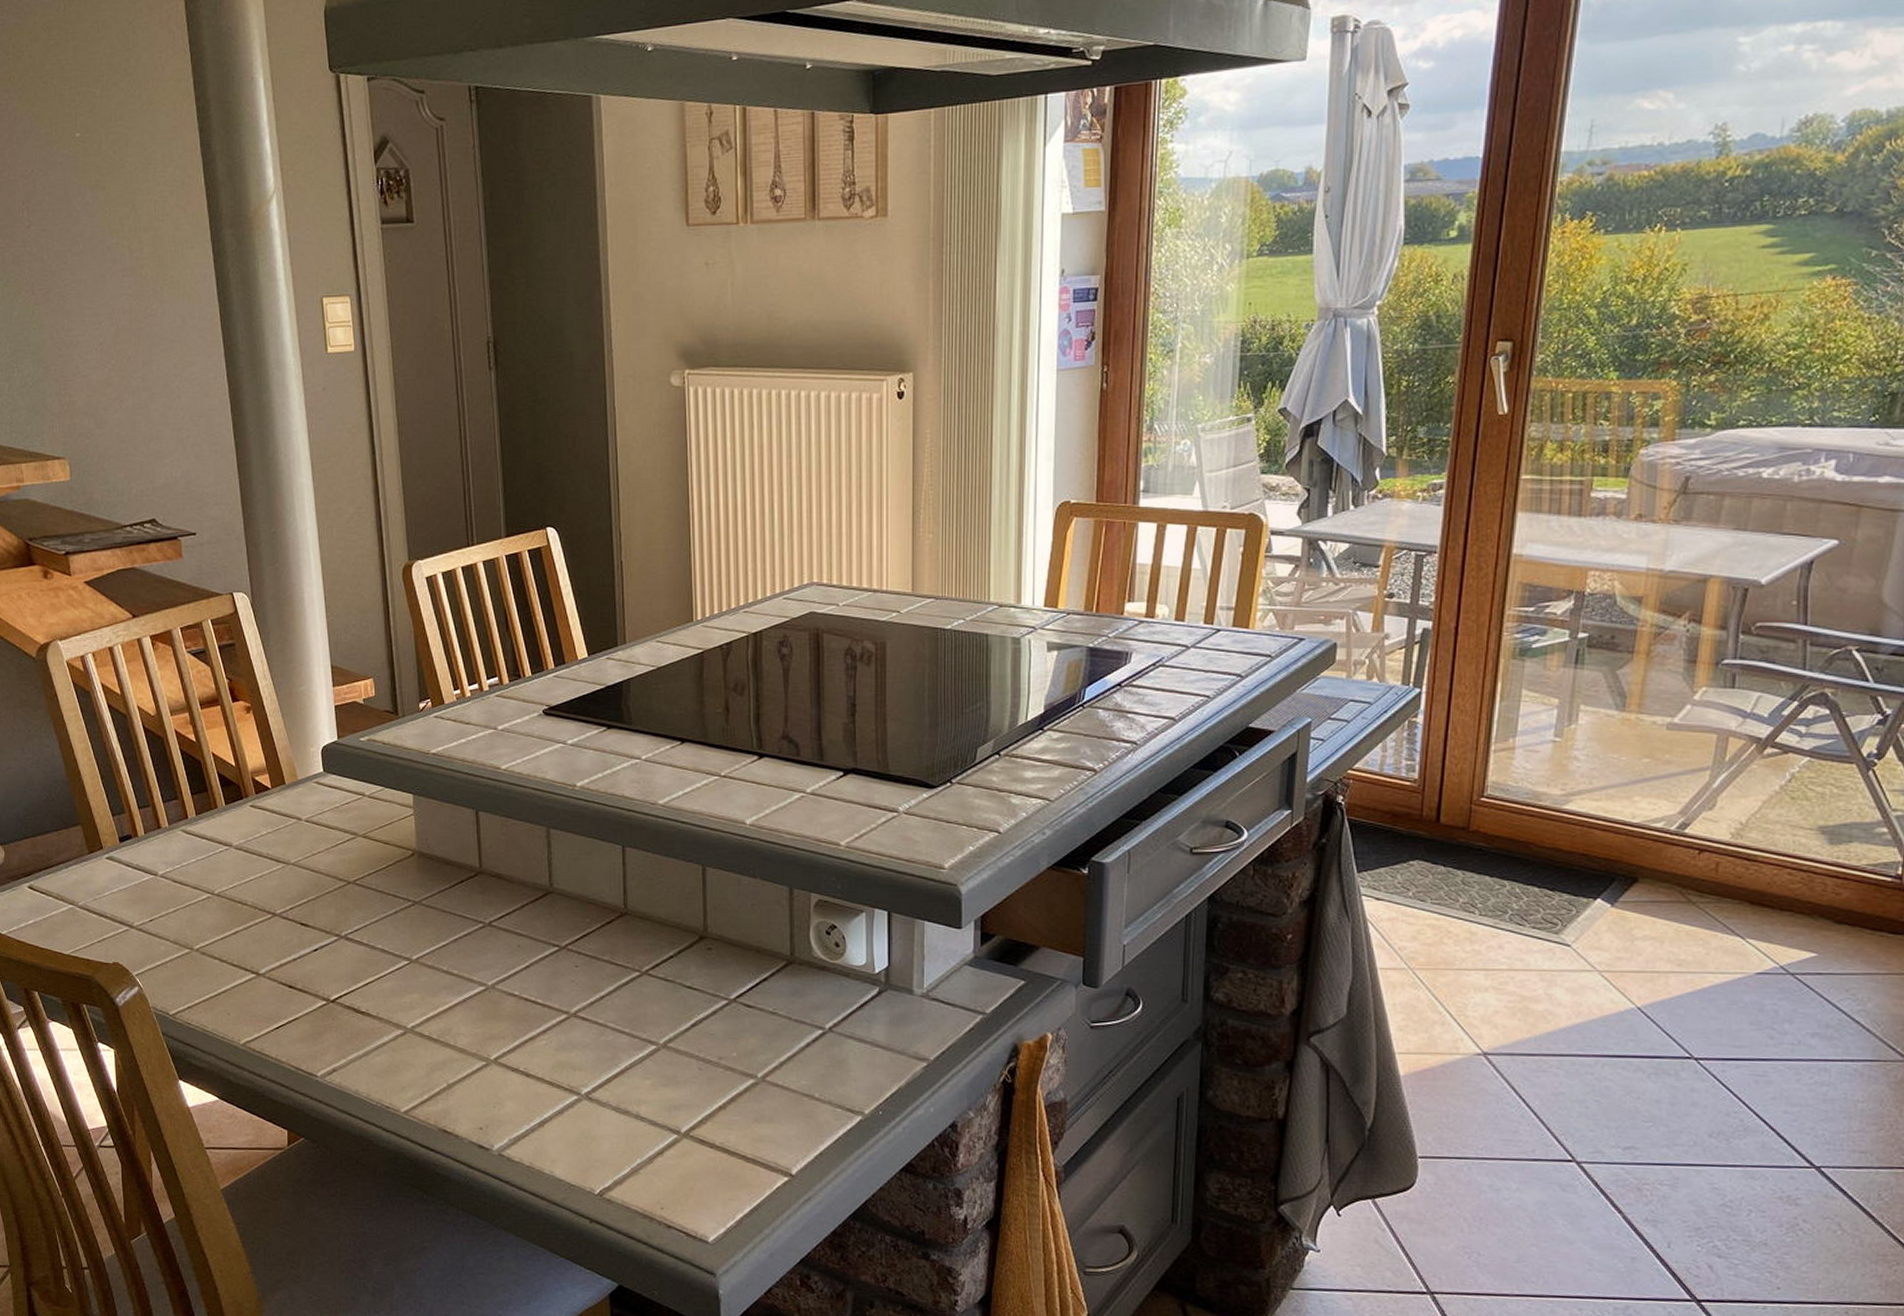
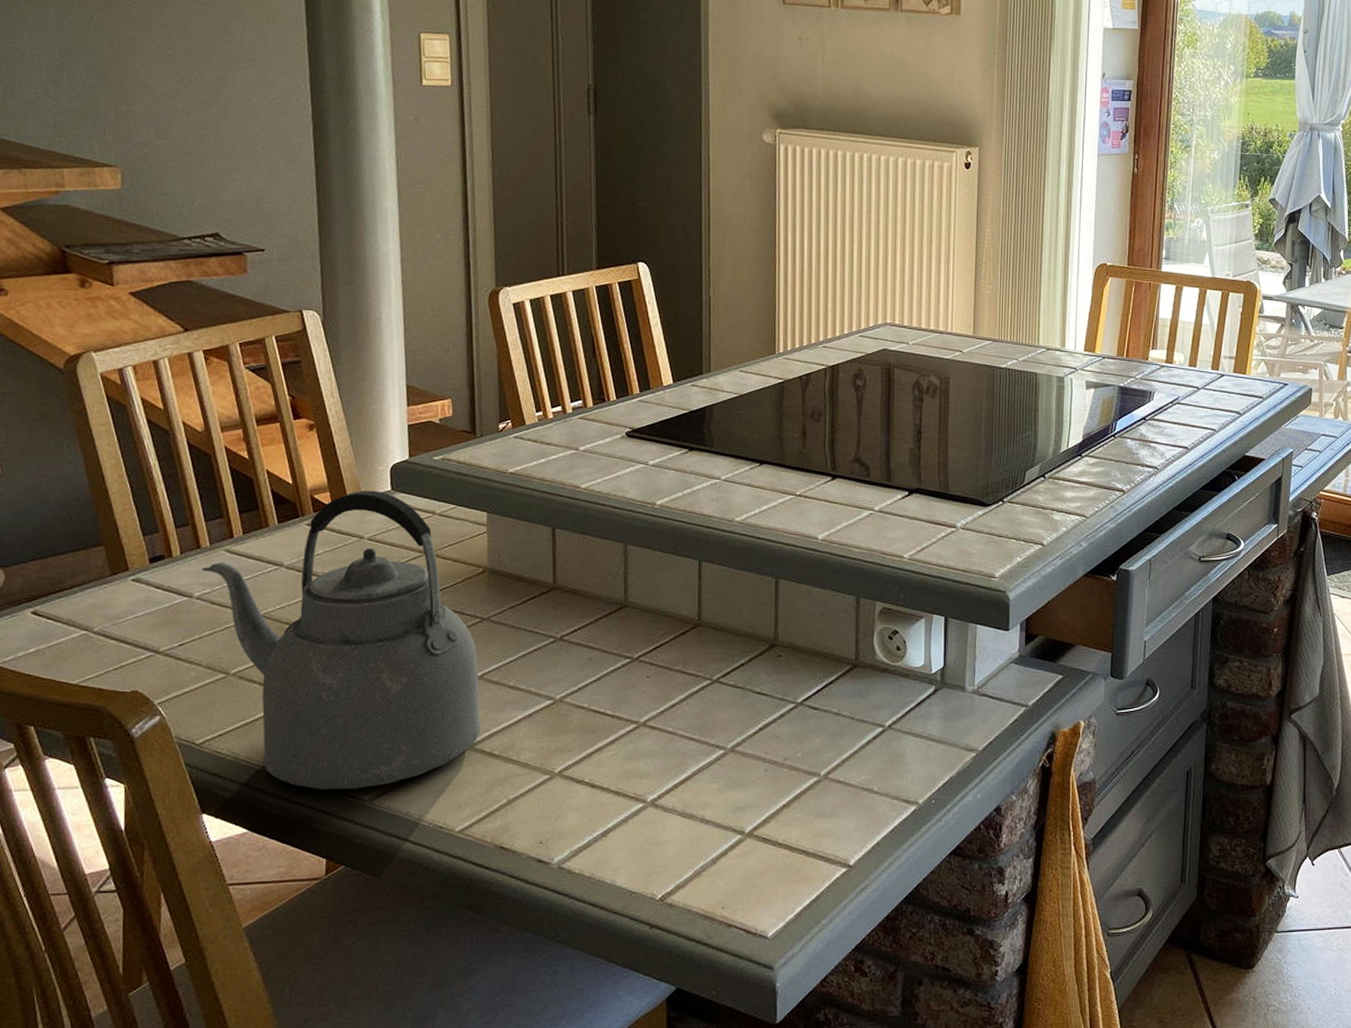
kettle: none [163,772,419,1065] -> present [201,490,481,790]

